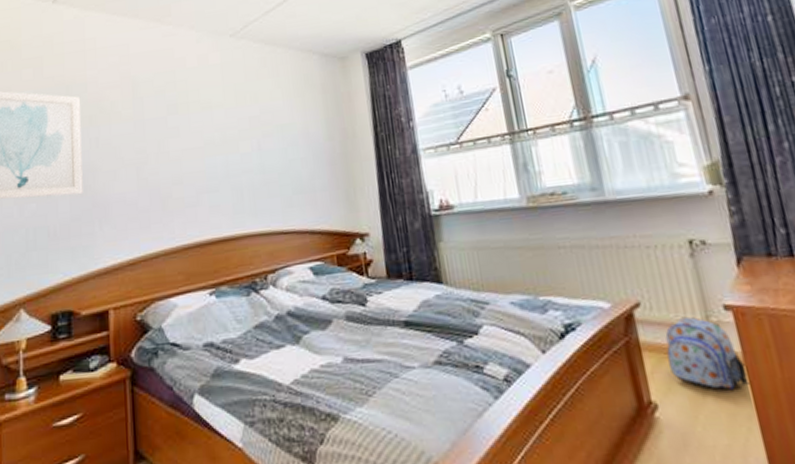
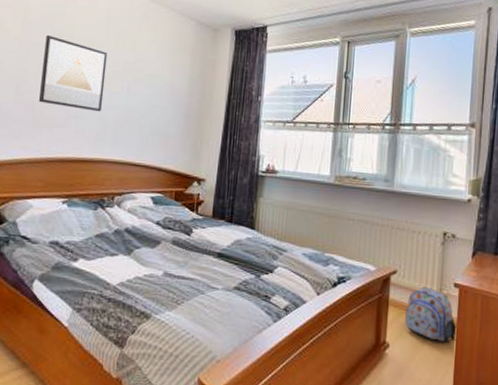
wall art: none [160,107,235,184] -> present [39,34,108,112]

